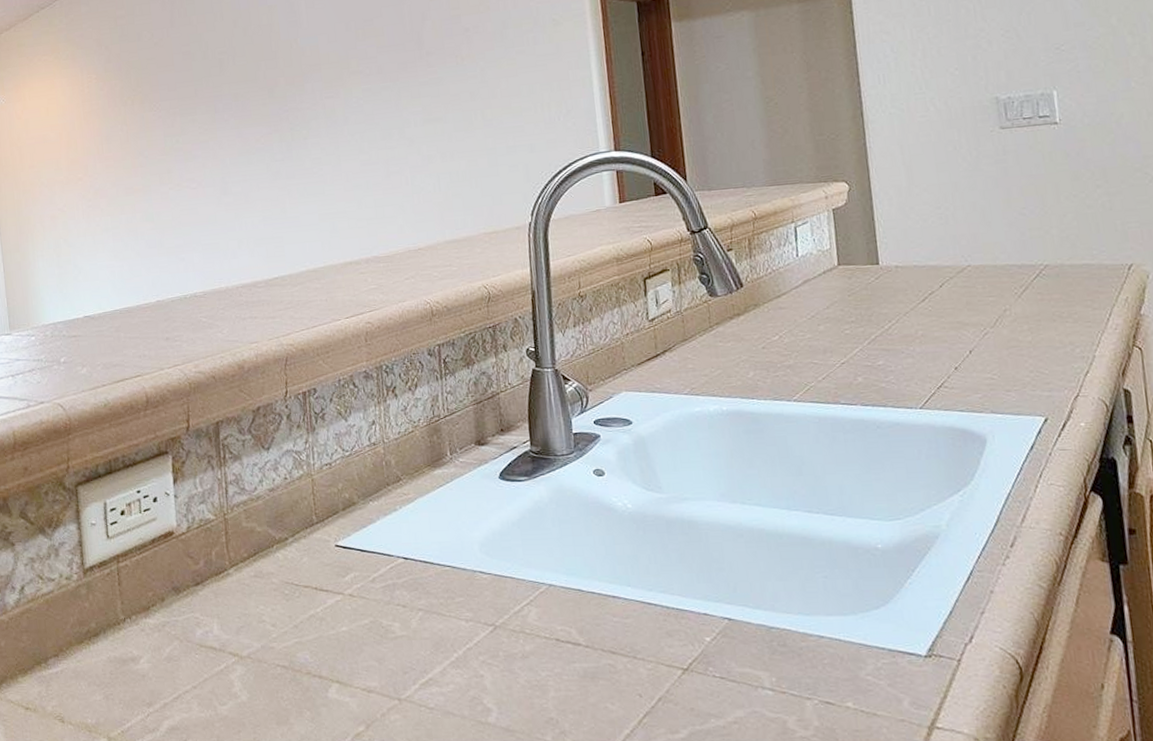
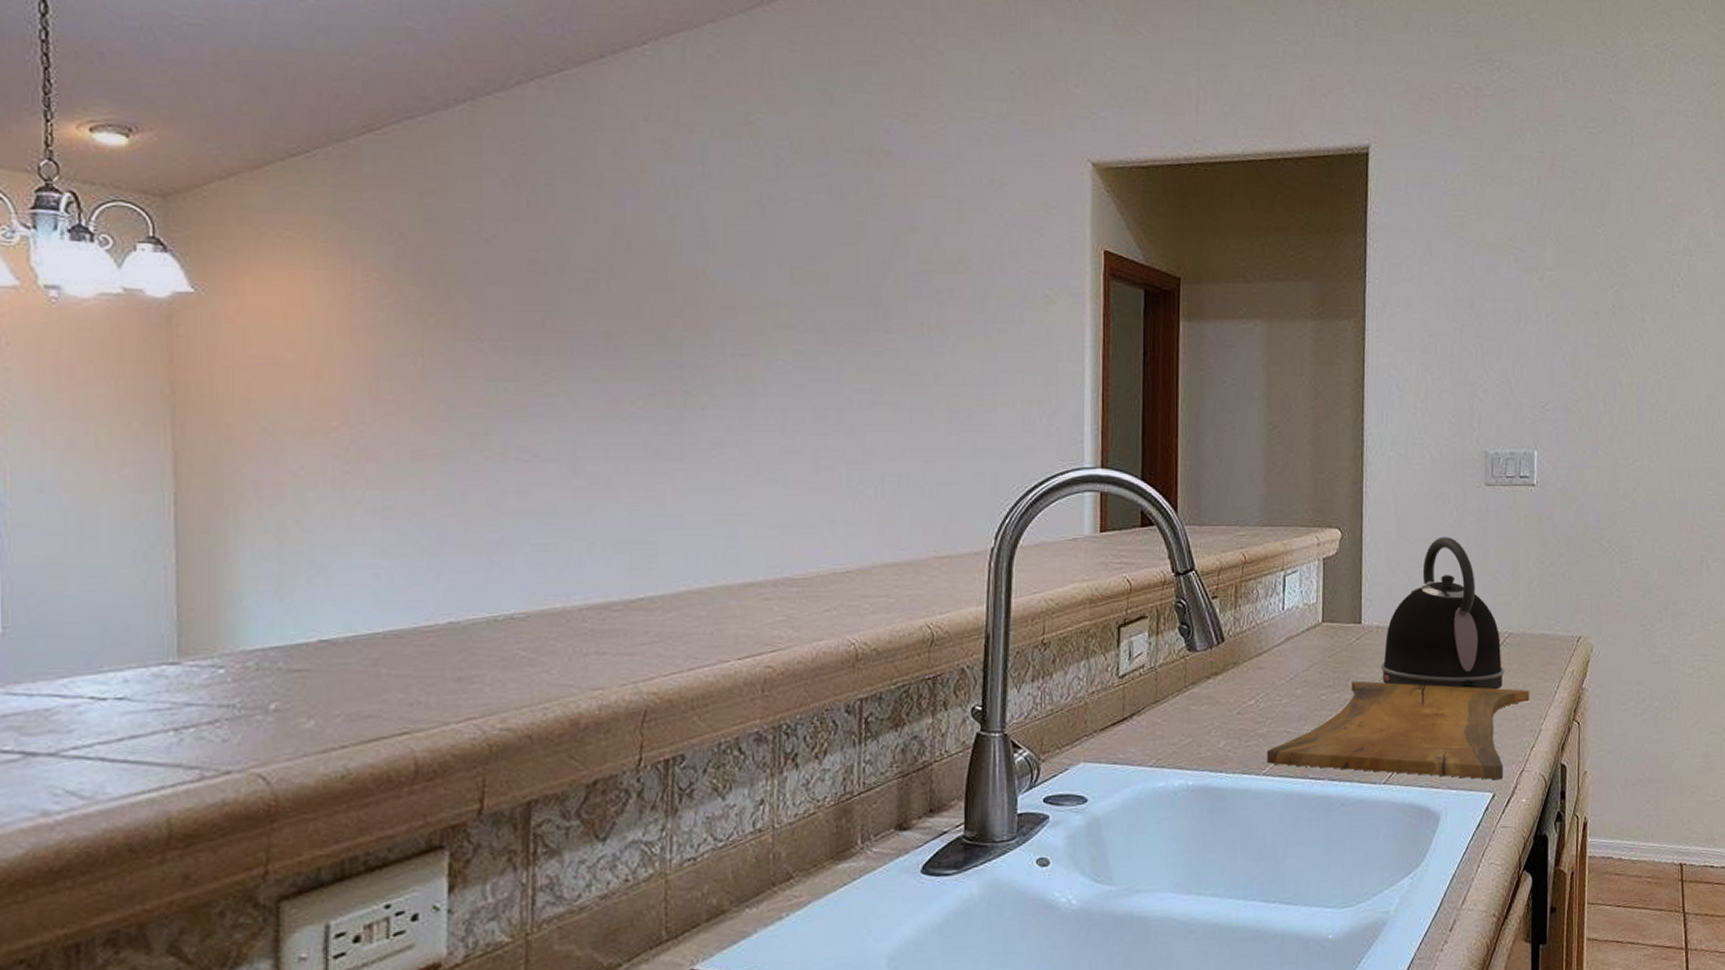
cutting board: none [795,316,1078,405] -> present [1266,680,1530,780]
kettle: none [904,179,1045,320] -> present [1380,536,1505,690]

